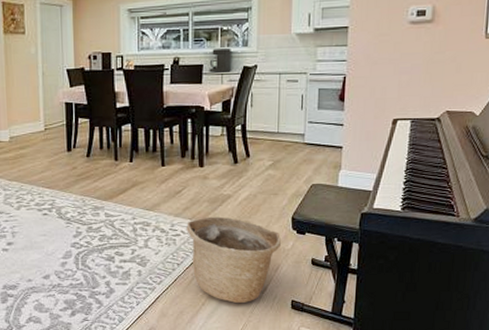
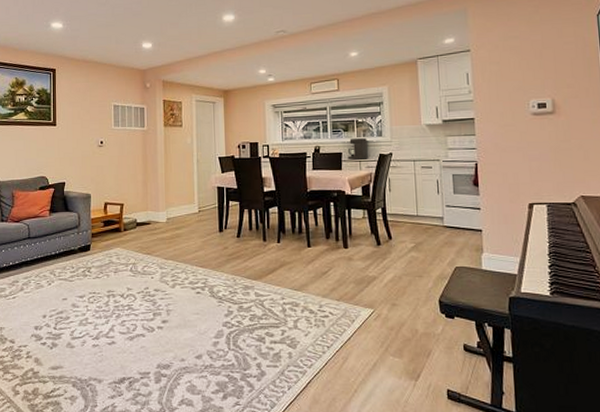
basket: present [187,216,282,303] -> none [334,298,431,391]

